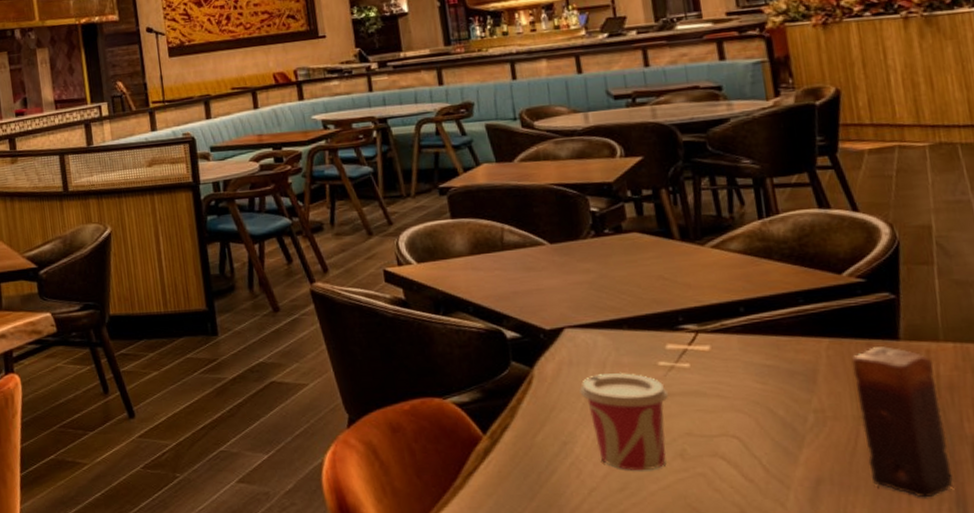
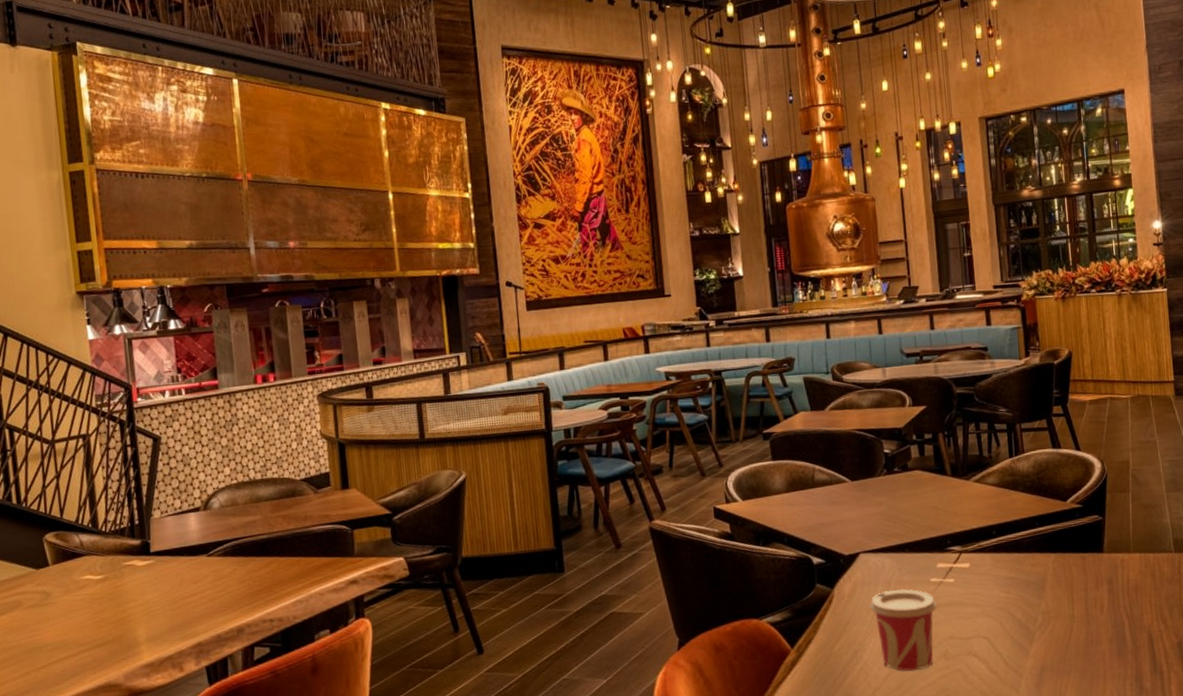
candle: present [851,345,953,498] -> none [1070,558,1134,677]

